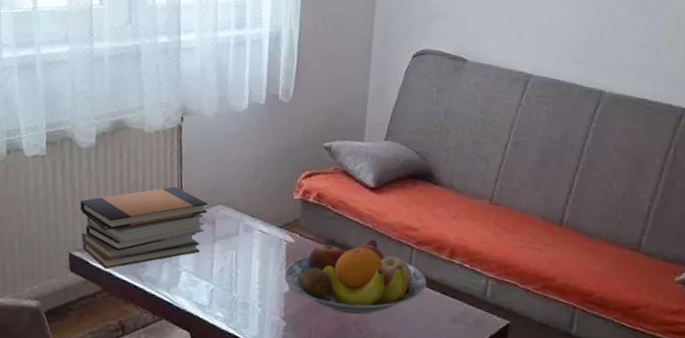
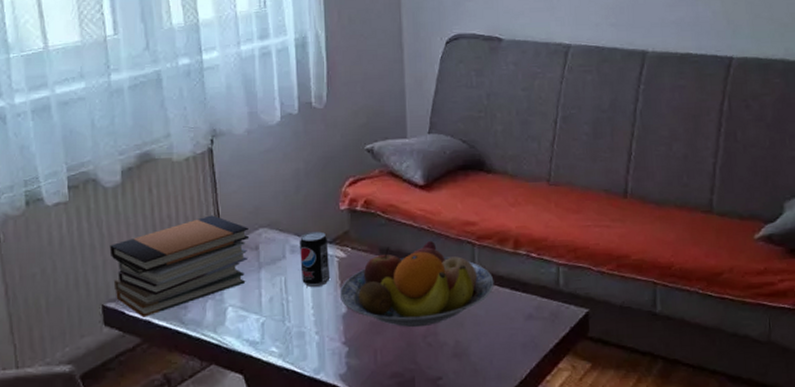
beverage can: none [251,215,279,266] -> present [299,231,331,288]

